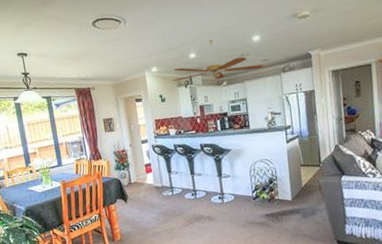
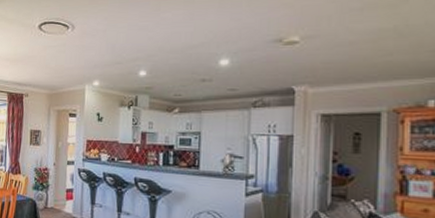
ceiling fan: present [173,40,264,81] -> none [115,58,230,104]

